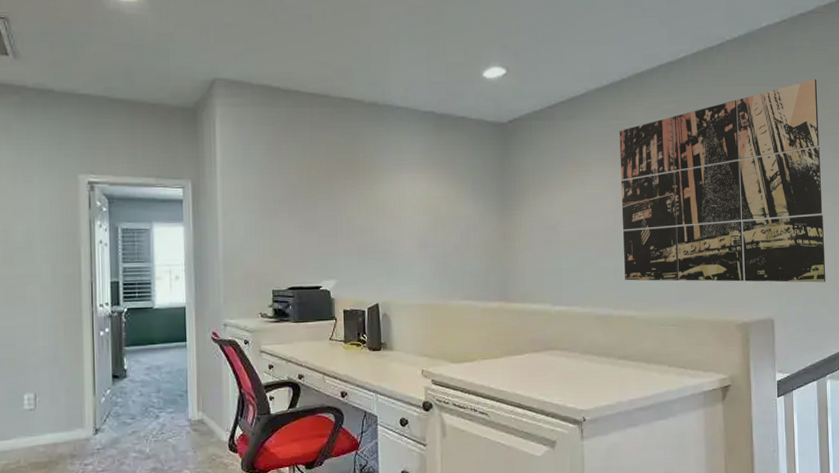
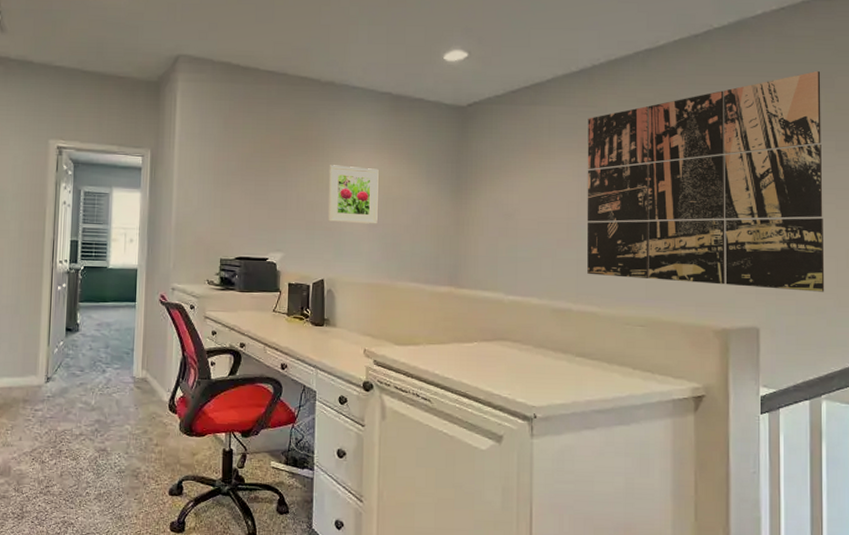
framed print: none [378,187,428,246] -> present [328,165,379,224]

